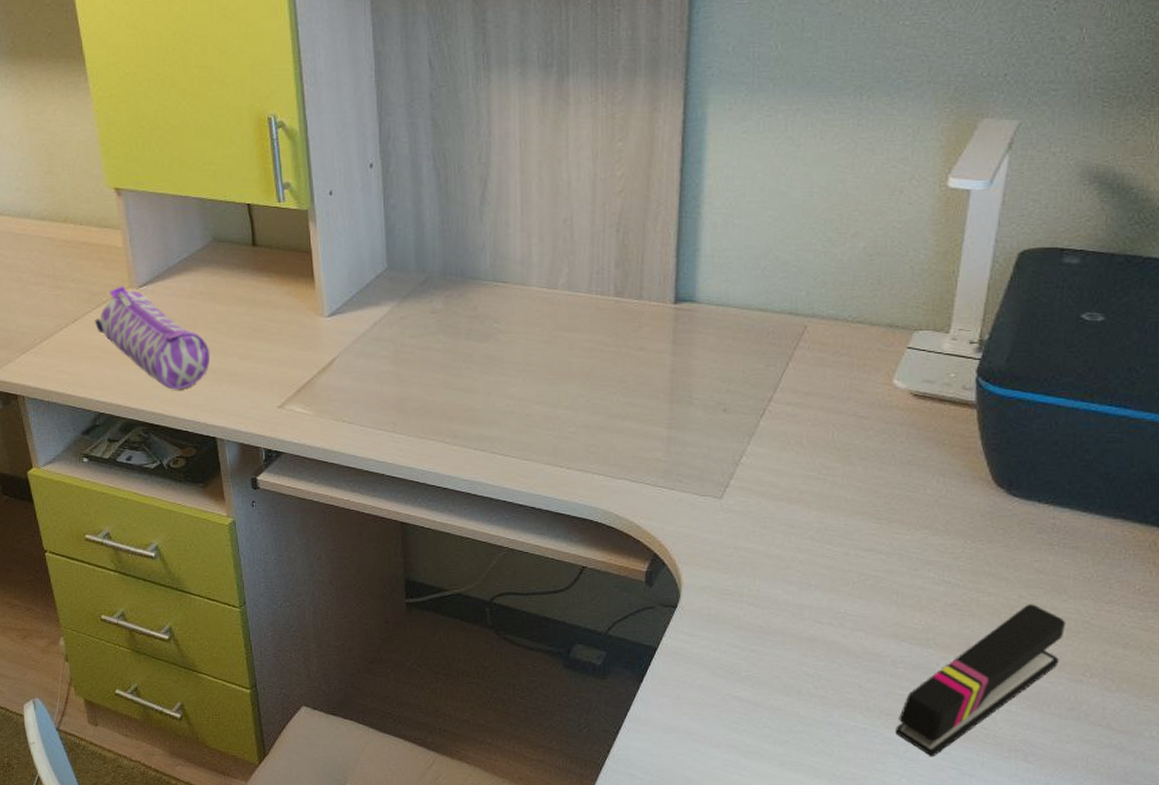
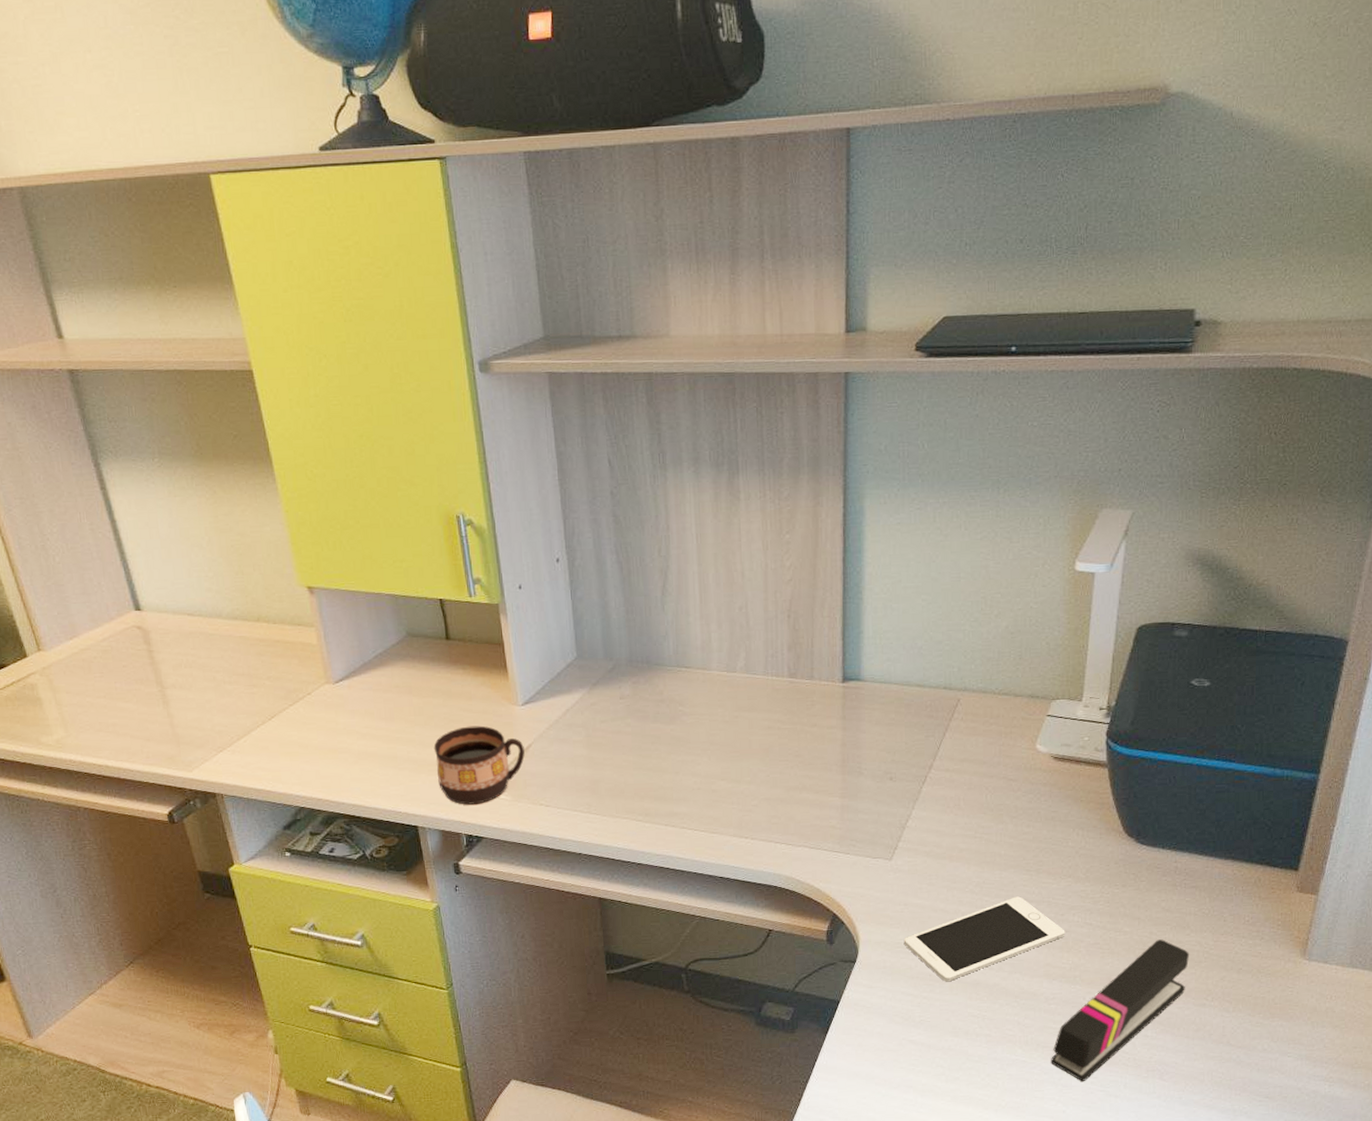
pencil case: present [95,286,211,390] -> none [292,682,409,782]
cup: none [235,336,329,418] -> present [433,725,525,805]
cell phone: none [731,546,919,636] -> present [903,896,1065,982]

